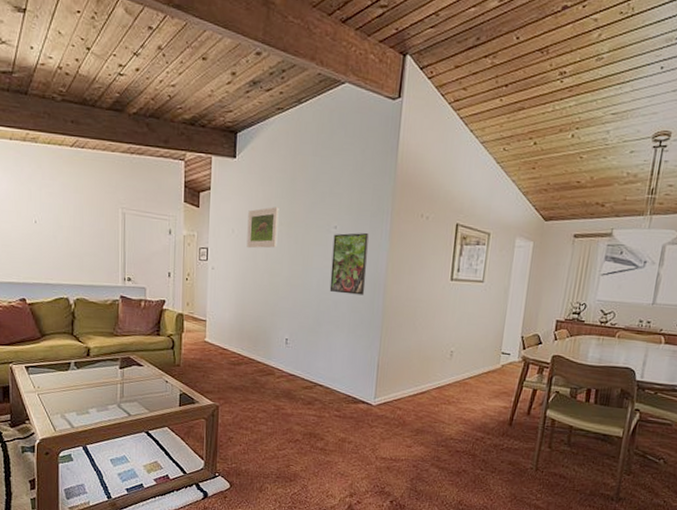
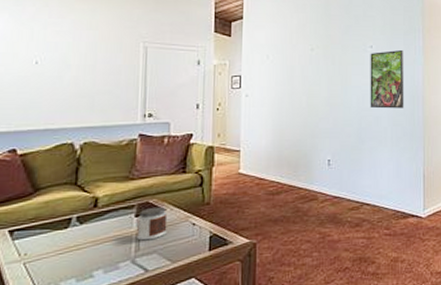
jar: none [121,362,145,390] -> present [137,206,168,241]
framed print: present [246,207,279,249] -> none [282,32,315,73]

